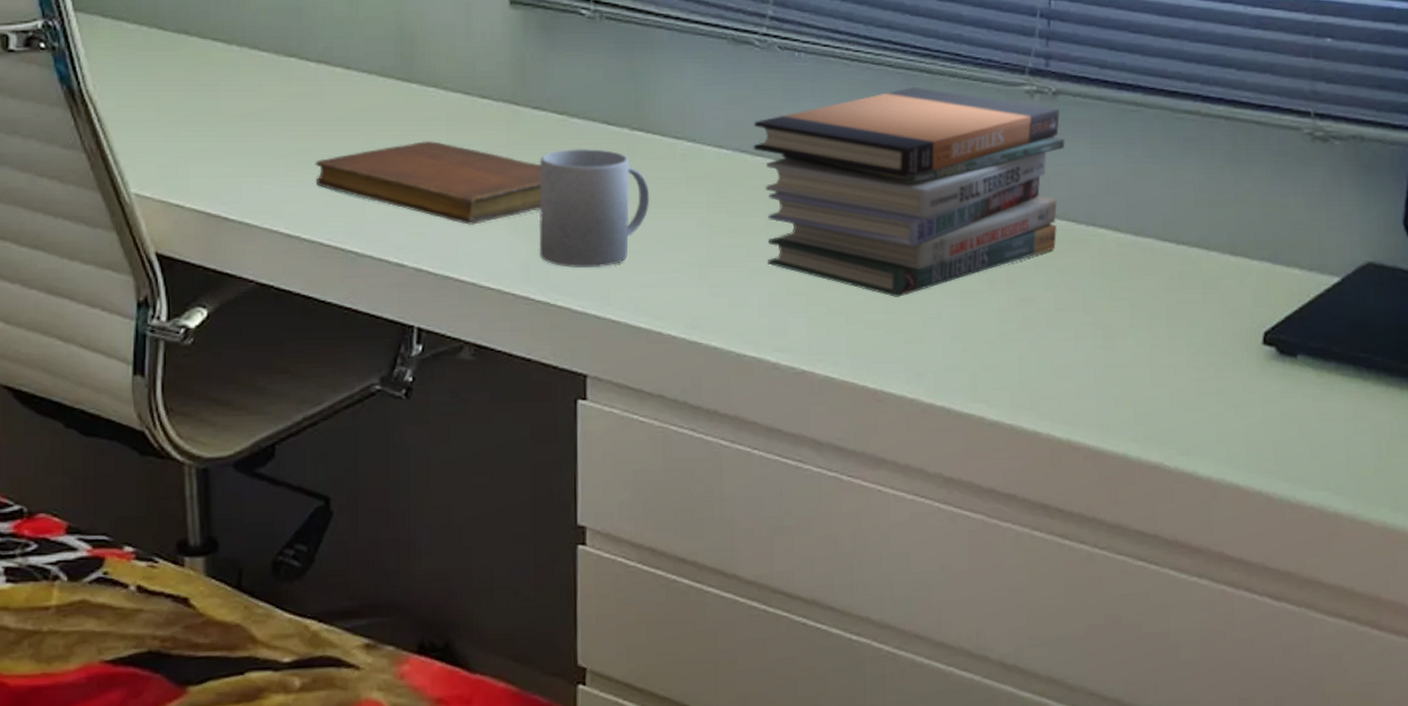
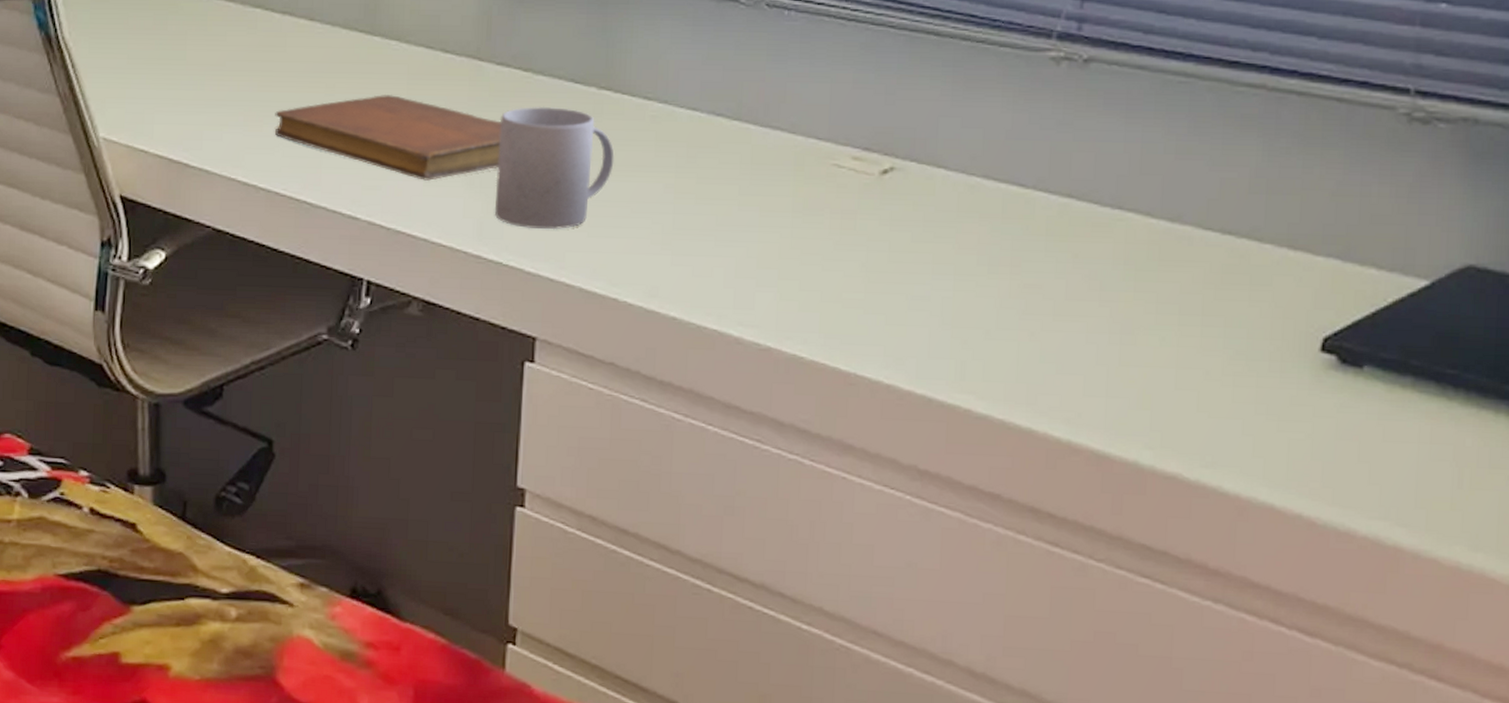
book stack: present [753,86,1065,297] -> none [730,50,1094,276]

